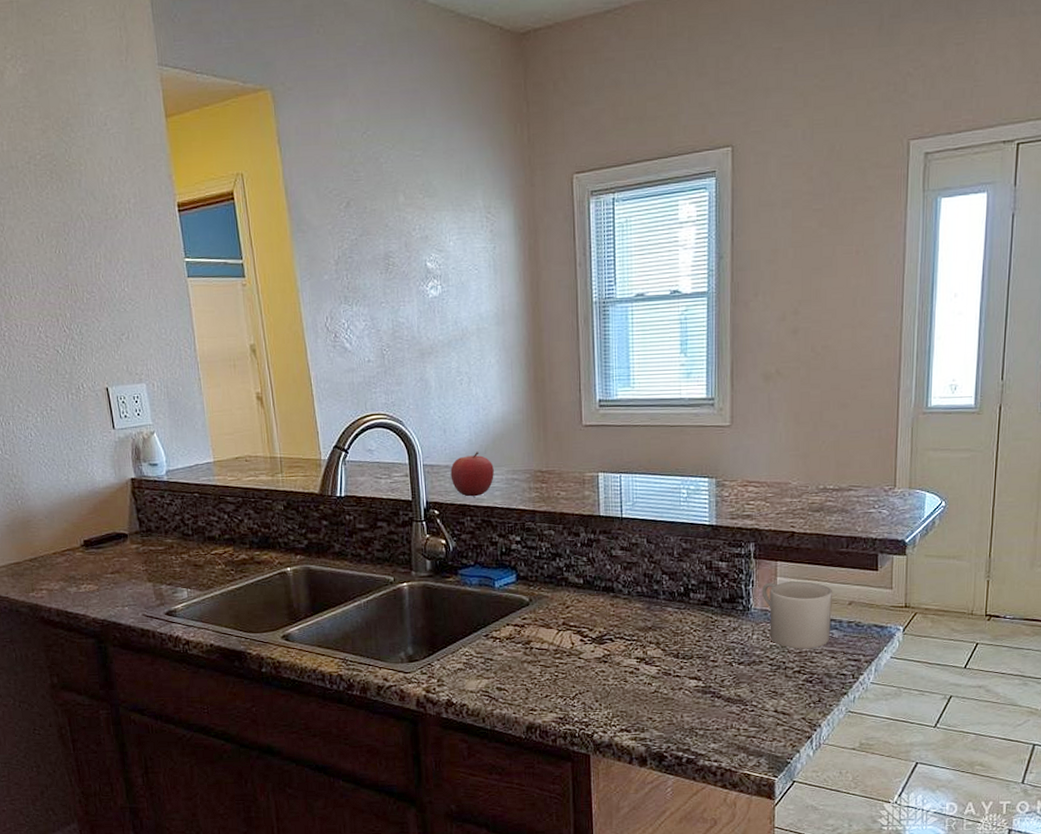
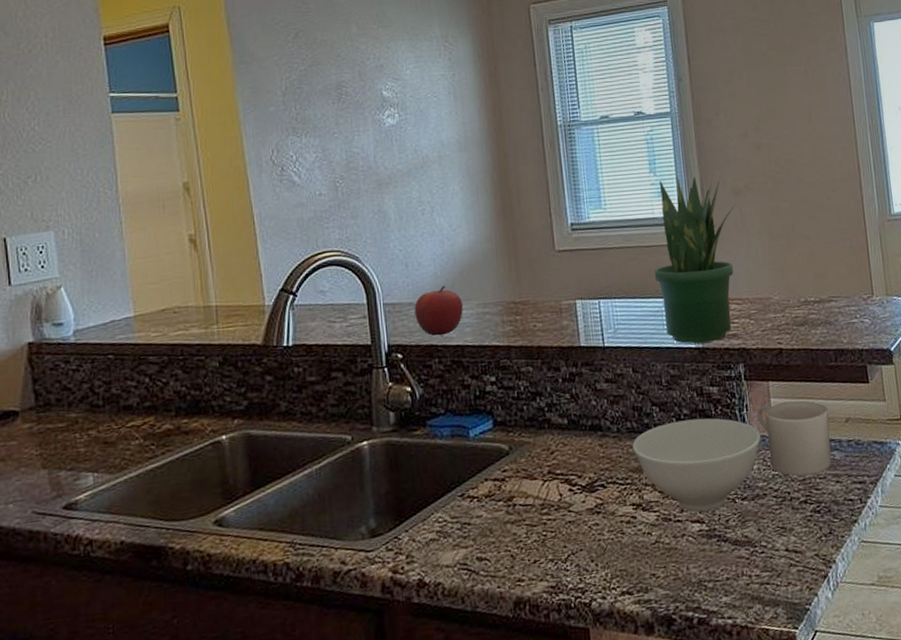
bowl: none [641,589,764,671] -> present [632,418,761,513]
planter: none [675,358,765,521] -> present [654,175,736,344]

